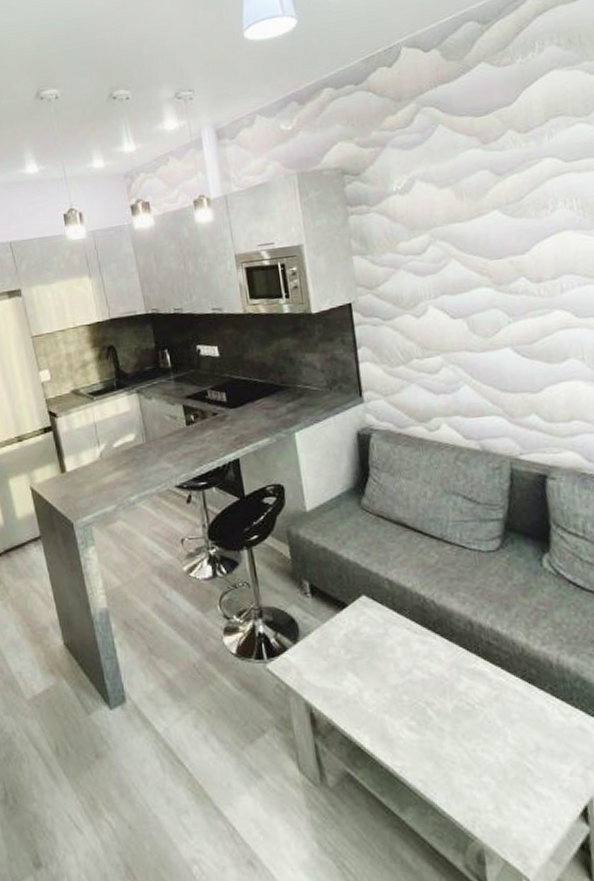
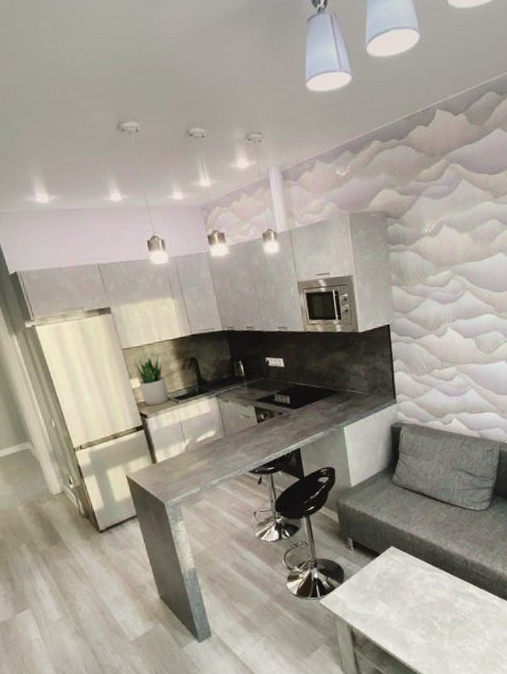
planter: none [46,342,82,404] -> present [136,354,169,407]

